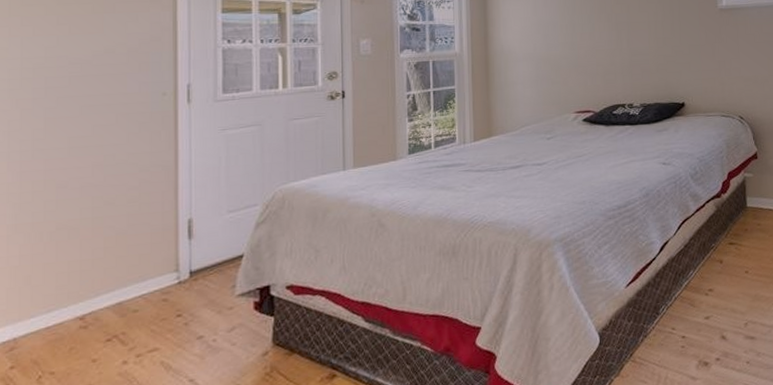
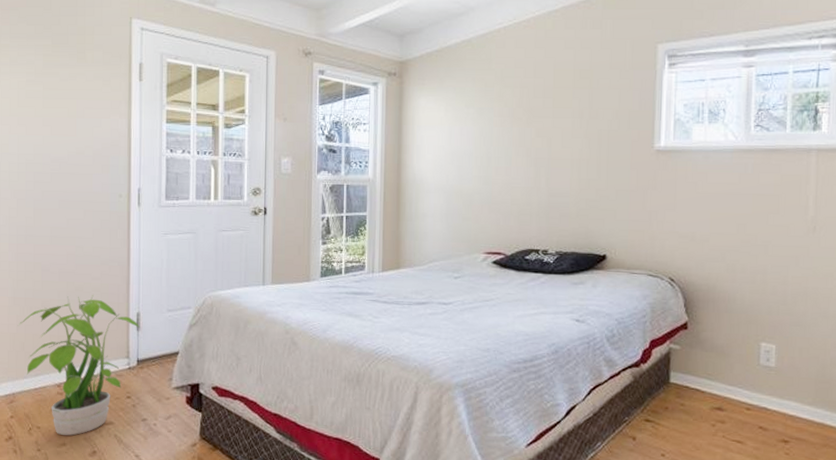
potted plant: none [20,206,193,377] -> present [17,294,140,436]

